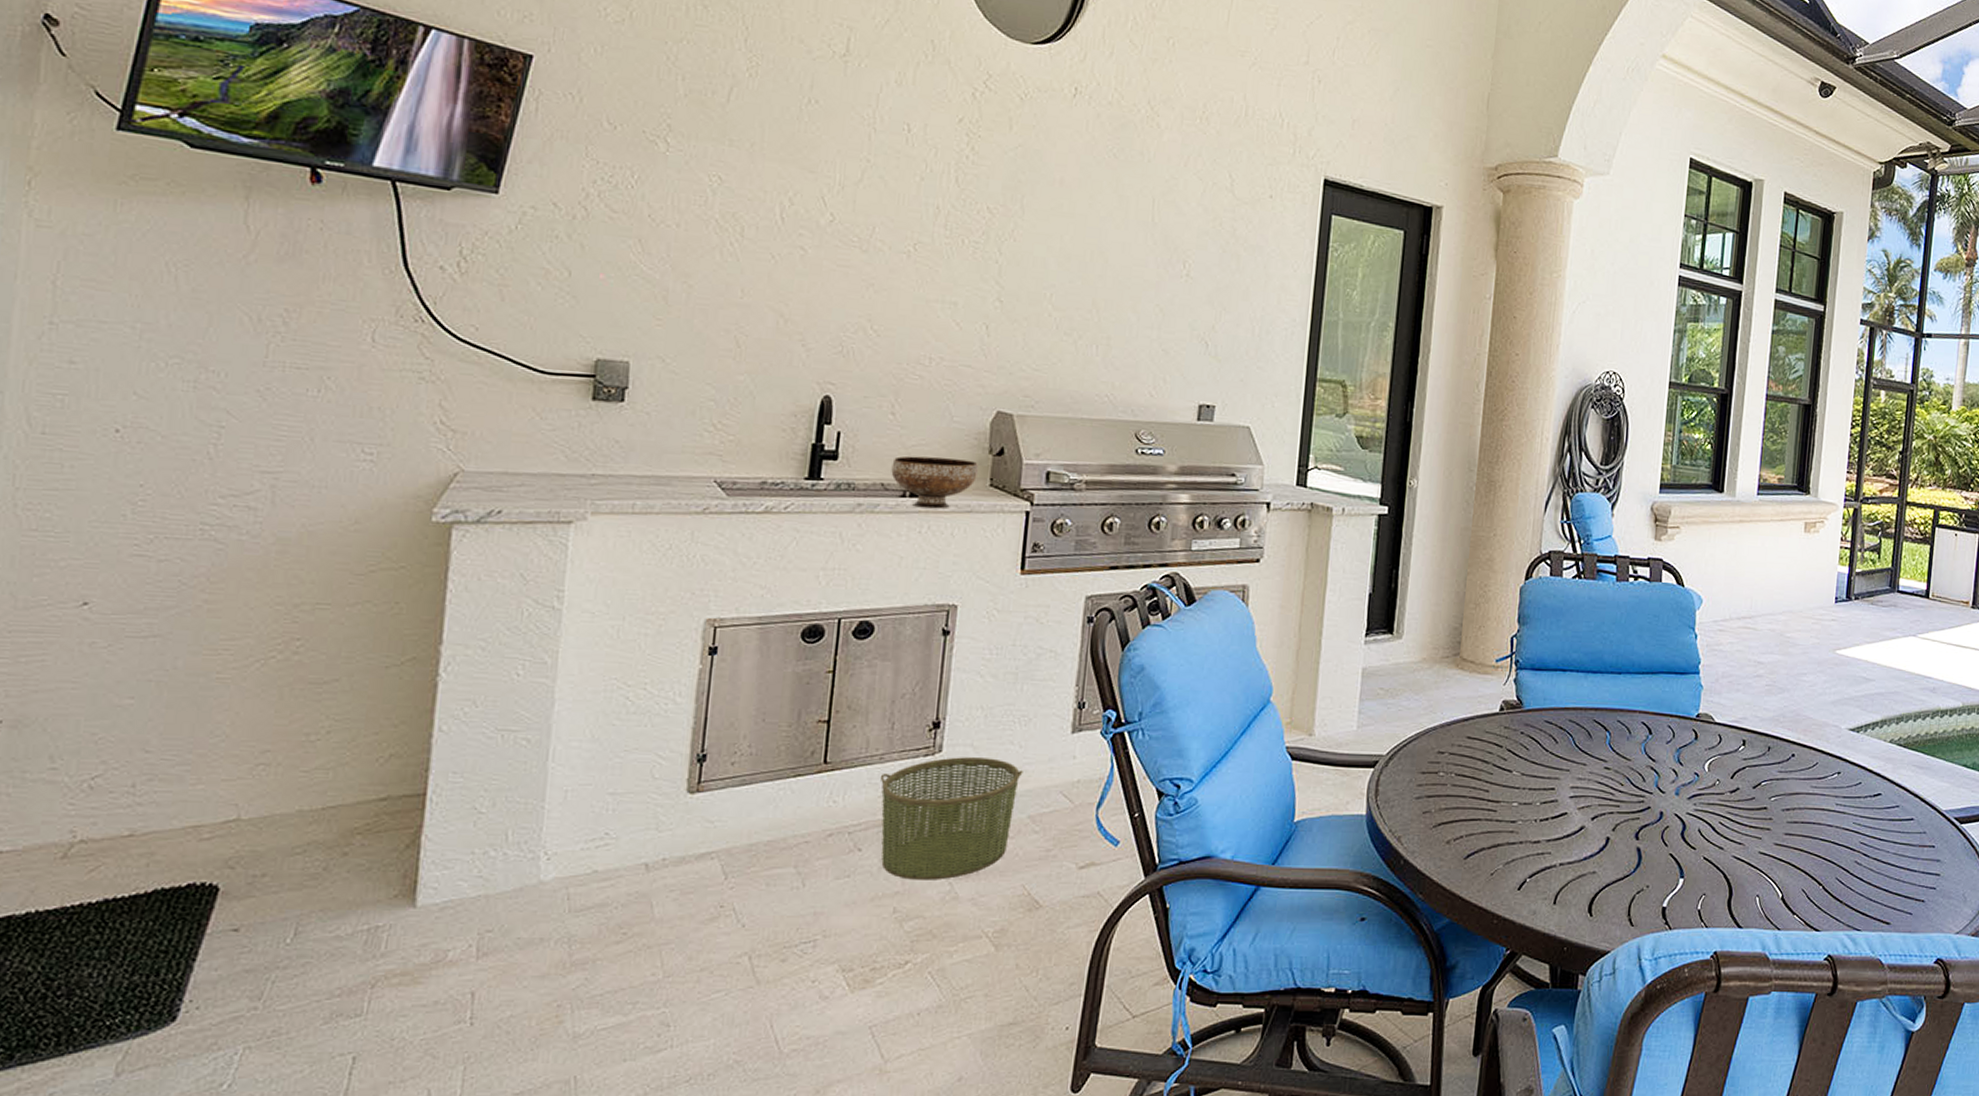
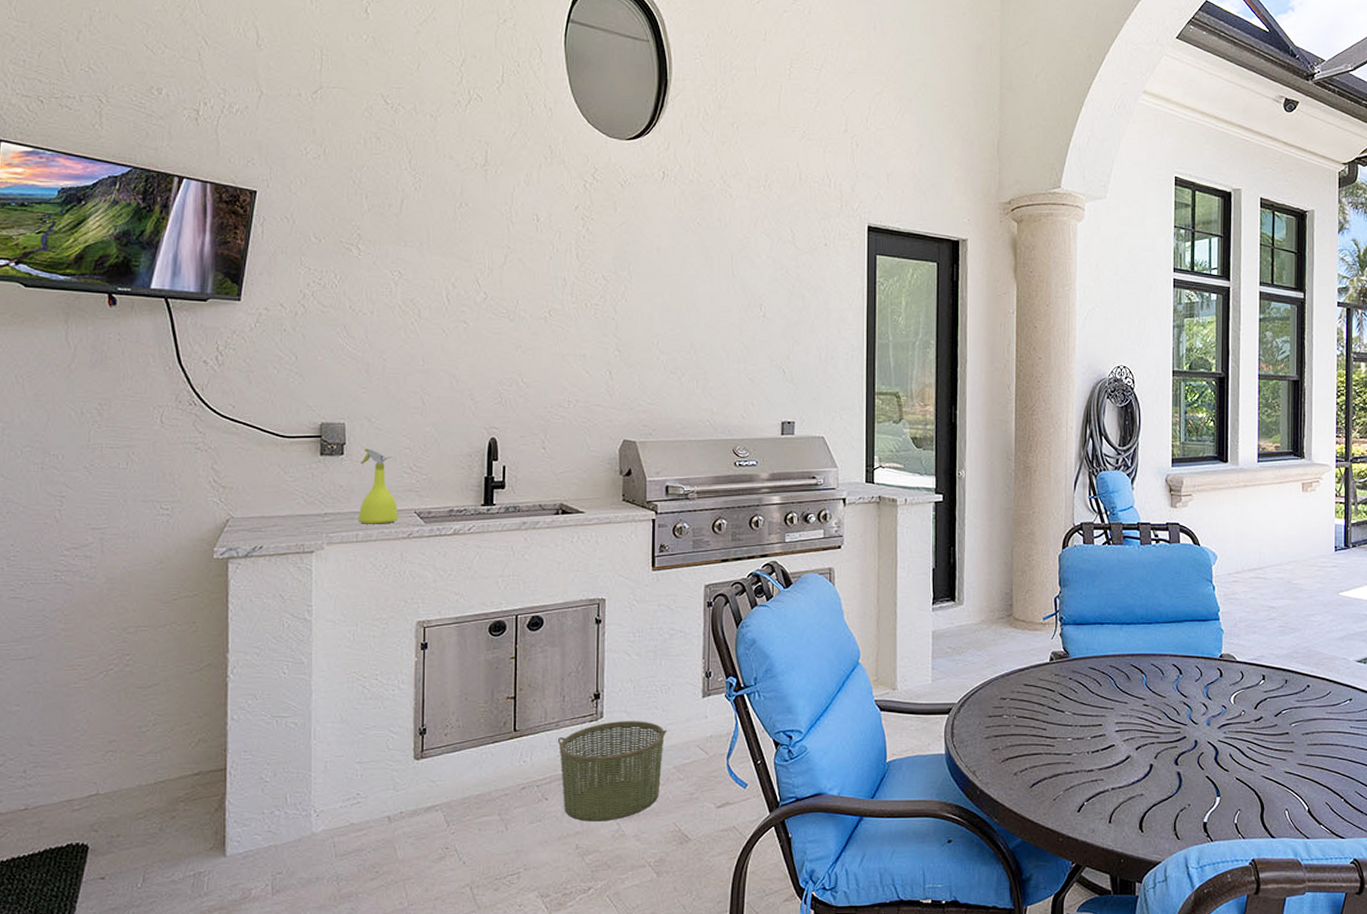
spray bottle: none [636,395,693,494] -> present [357,448,398,524]
bowl: present [891,456,979,509] -> none [546,481,613,522]

